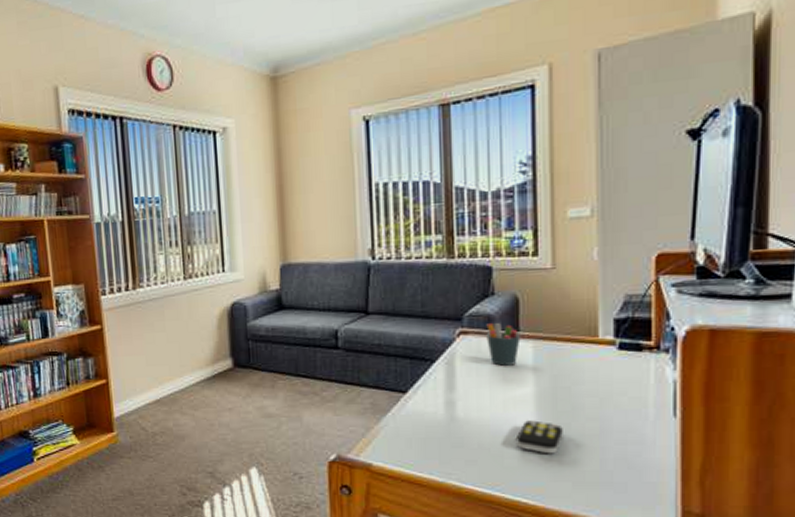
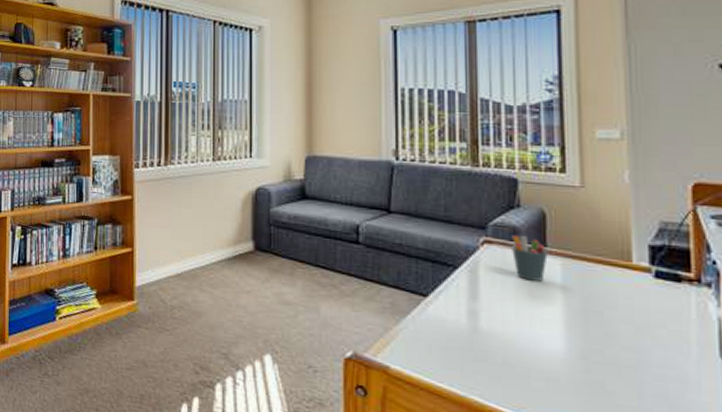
remote control: present [515,420,563,454] -> none [543,341,596,382]

